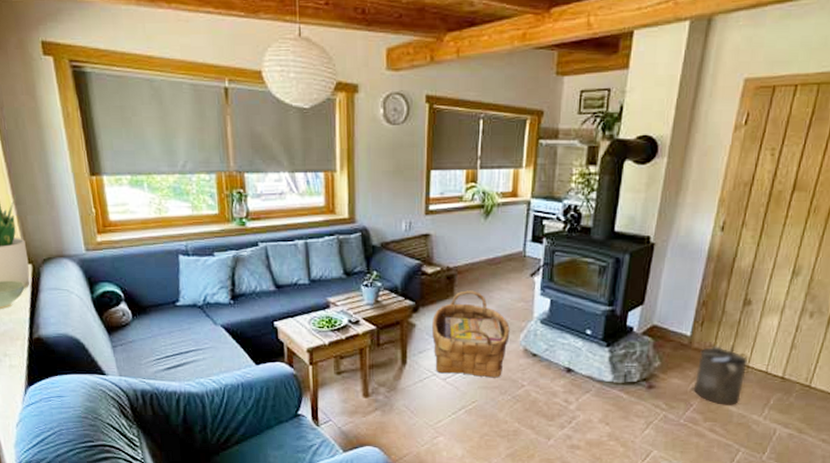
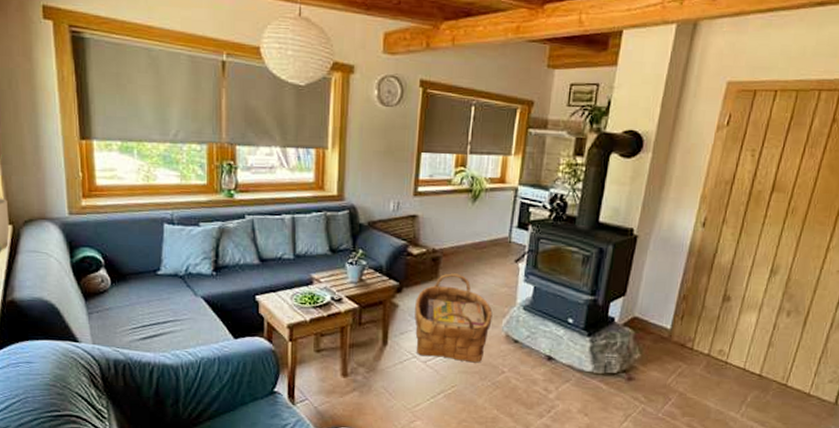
bucket: present [690,345,748,405] -> none [669,339,727,401]

